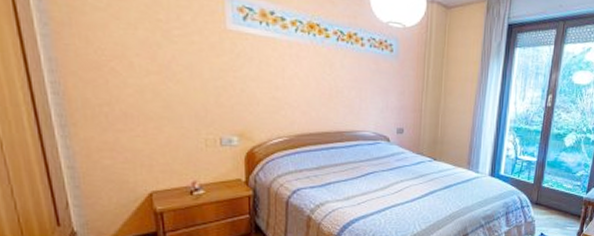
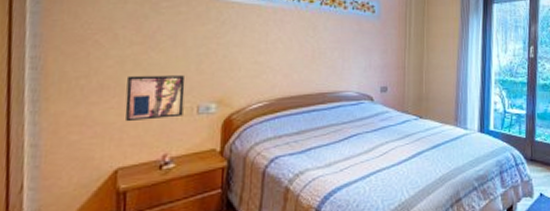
wall art: none [149,105,207,150] -> present [125,75,185,122]

